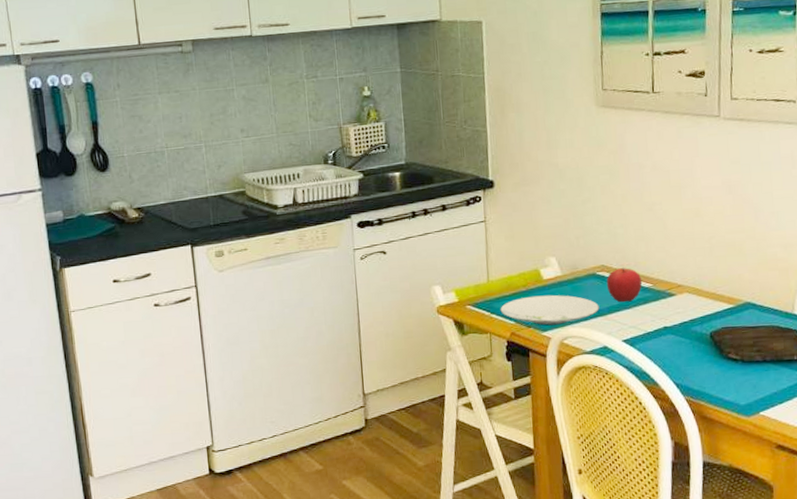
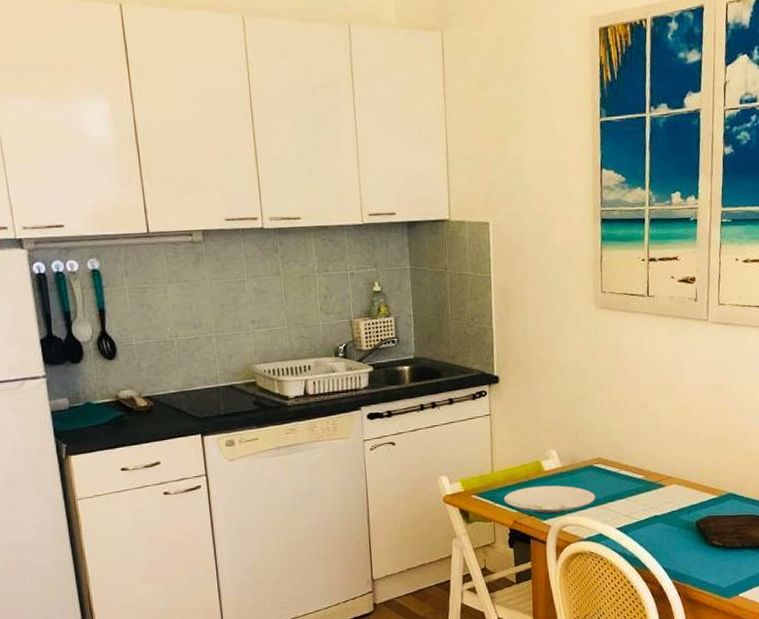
fruit: present [606,267,643,303] -> none [602,459,636,493]

